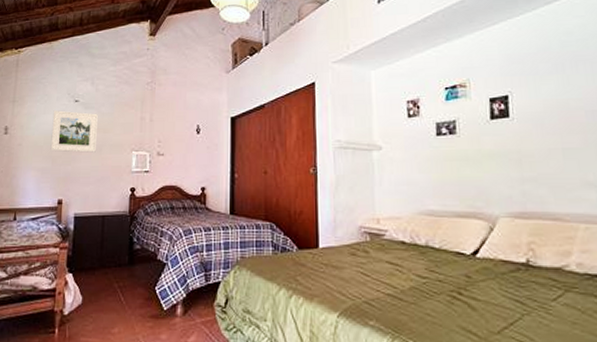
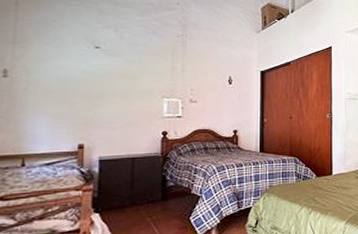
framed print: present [50,110,98,153] -> none [66,55,123,98]

